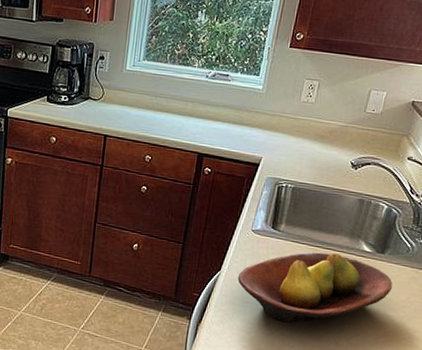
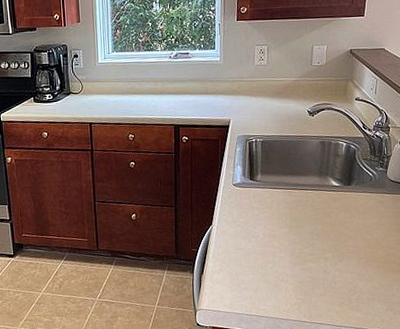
fruit bowl: present [237,252,393,323] -> none [228,192,363,261]

